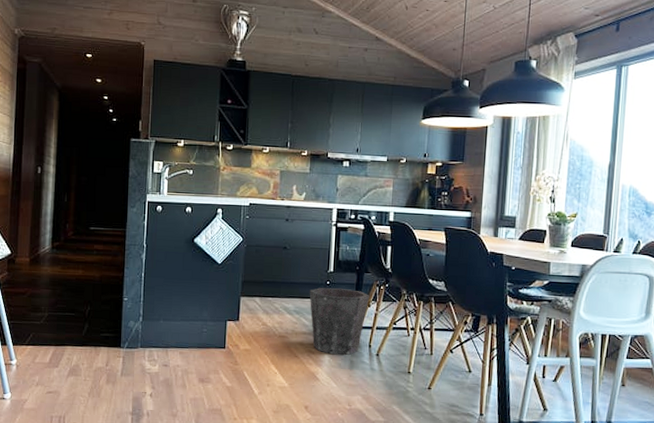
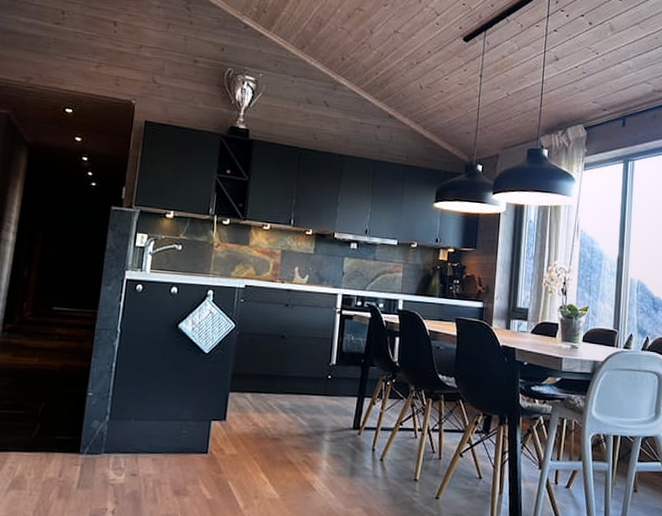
waste bin: present [309,287,370,355] -> none [308,382,375,461]

